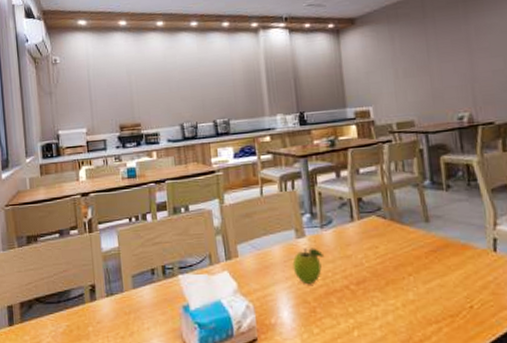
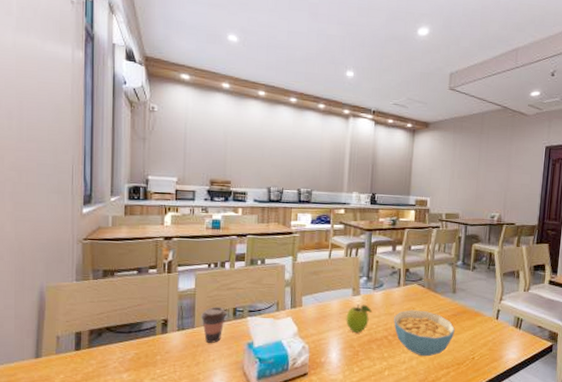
coffee cup: none [128,265,156,308] -> present [200,306,227,343]
cereal bowl: none [353,248,438,309] -> present [394,310,455,357]

